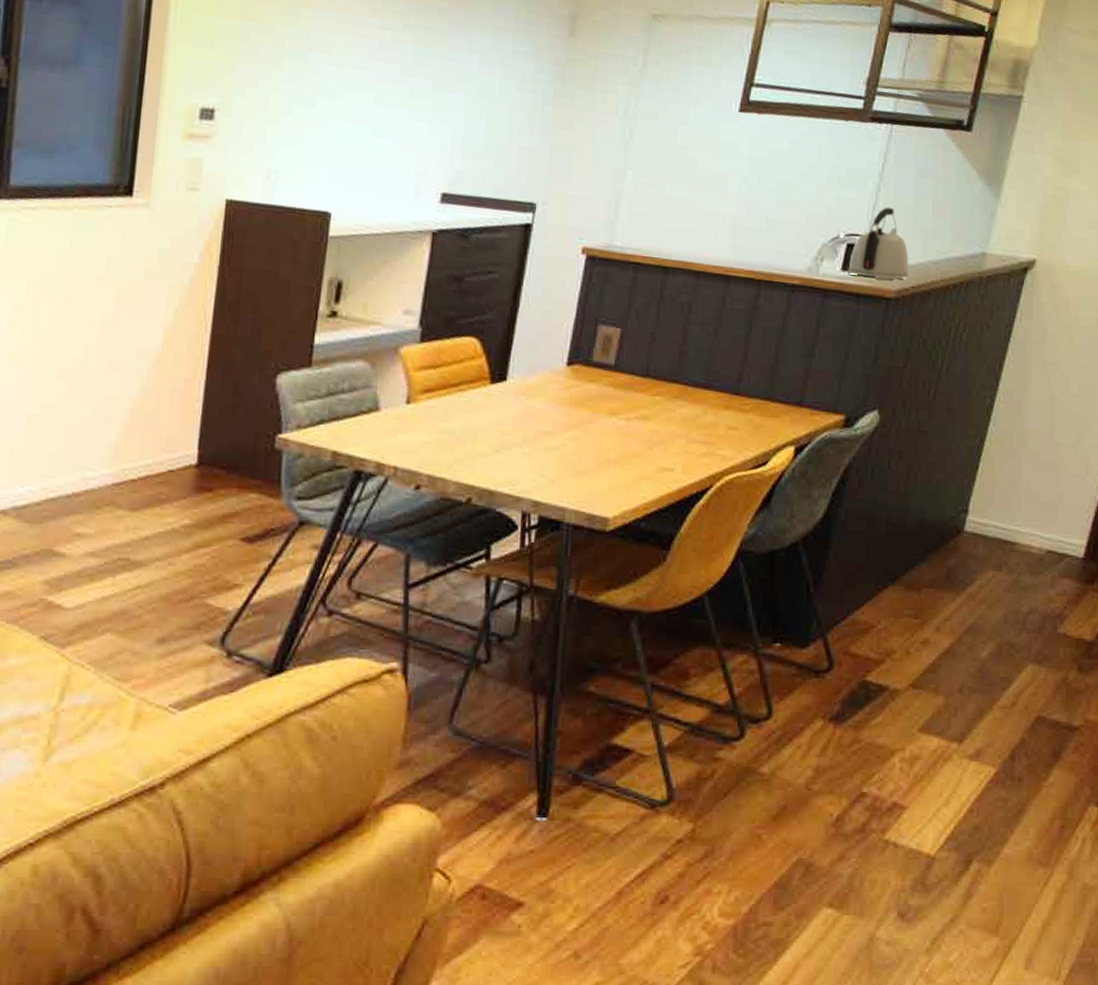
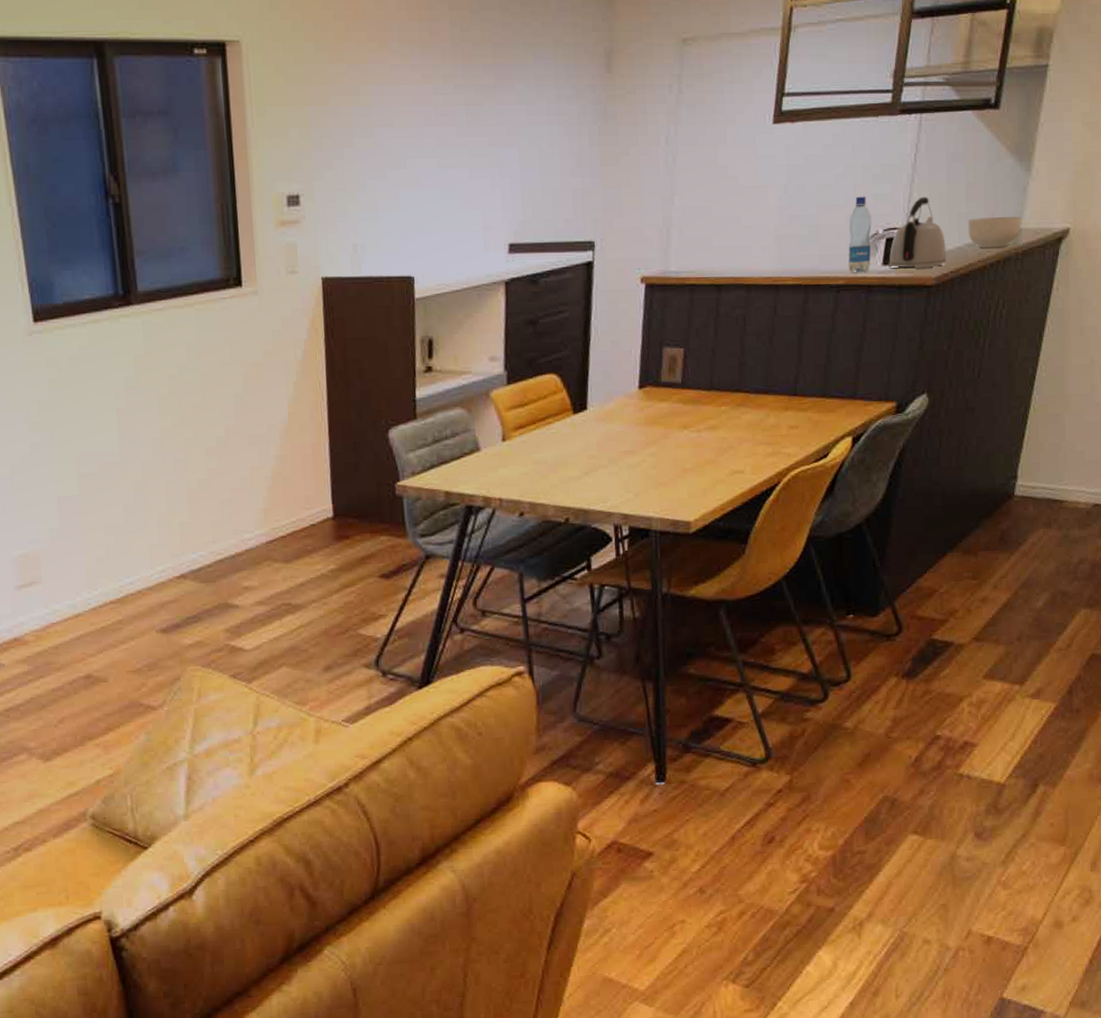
bottle: none [805,197,833,276] -> present [848,196,872,274]
bowl: none [932,236,989,271] -> present [967,216,1023,249]

